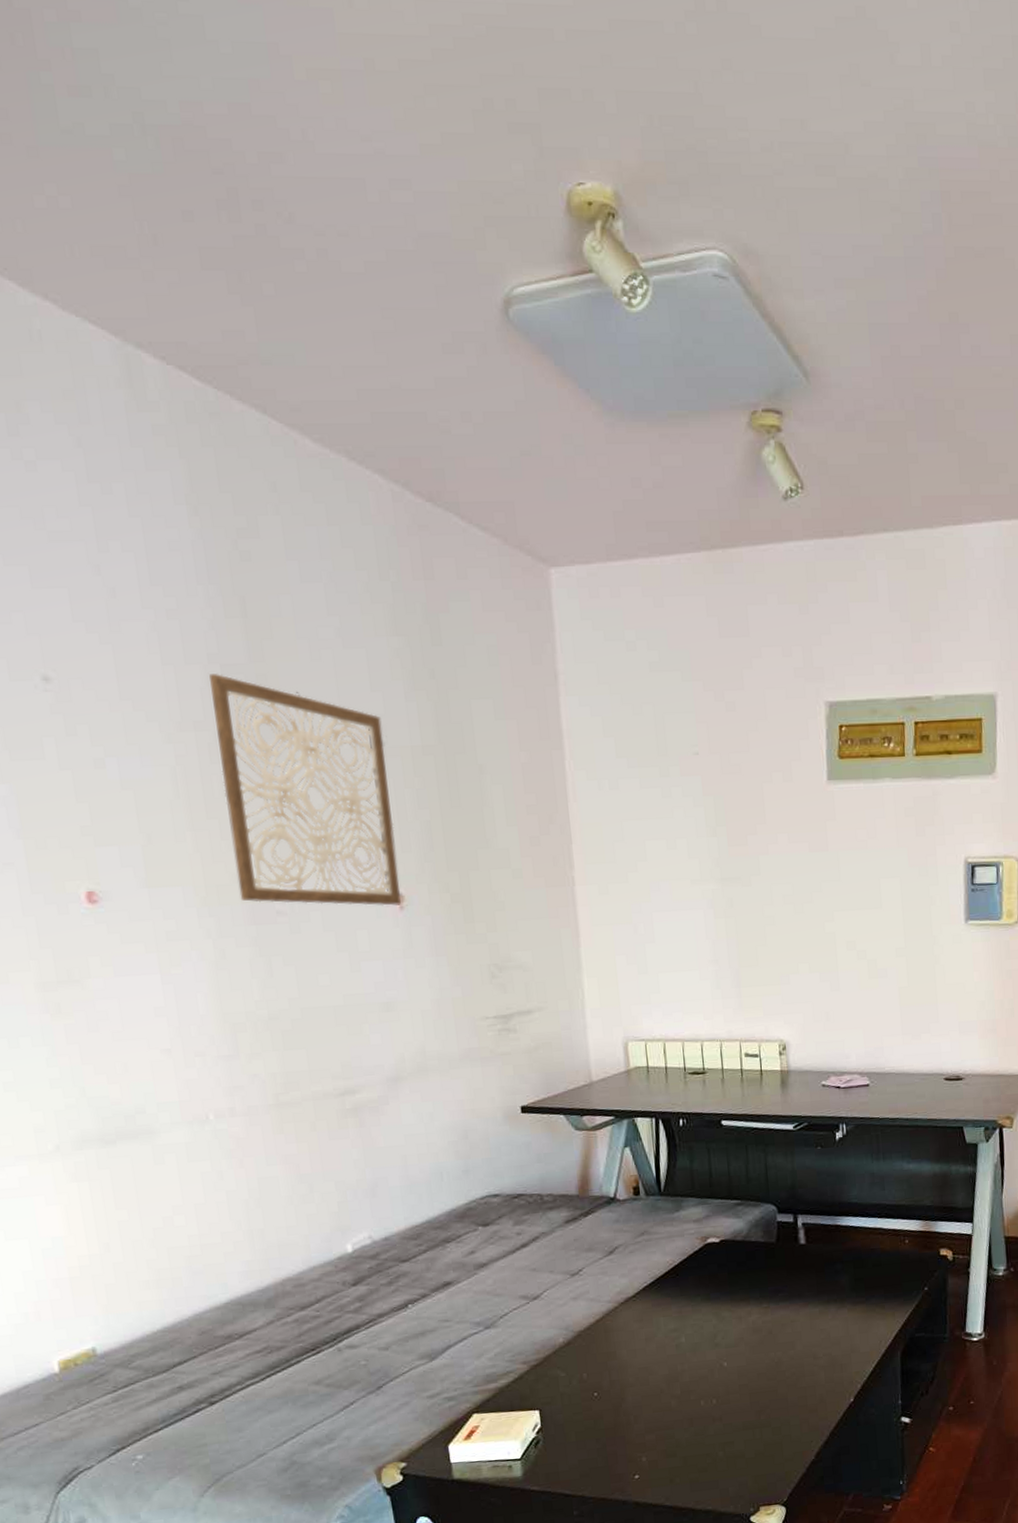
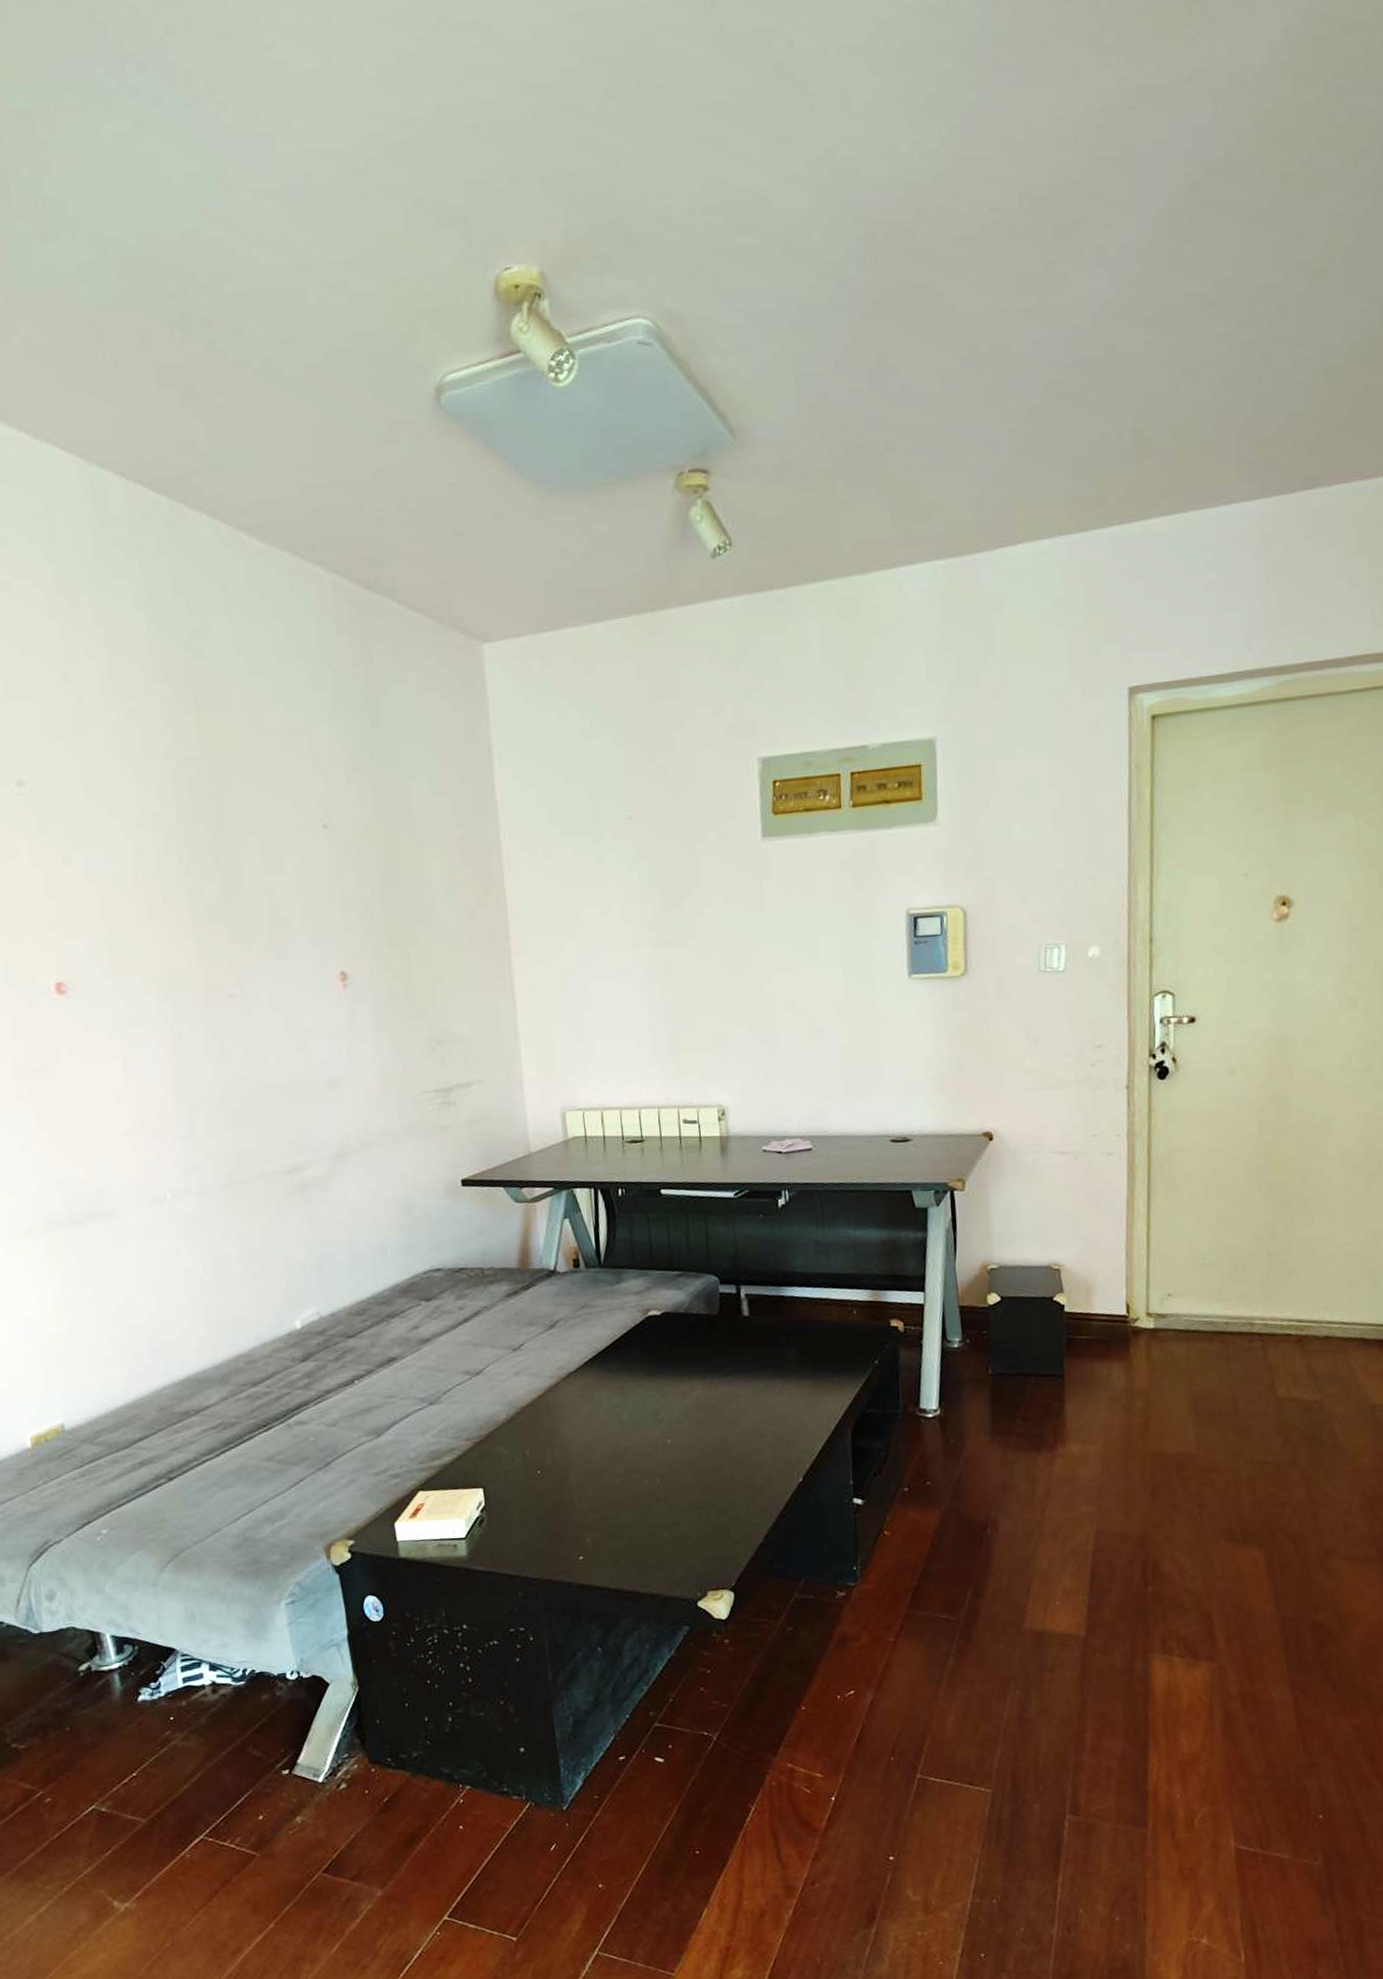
wall art: present [209,674,401,906] -> none [166,768,344,986]

